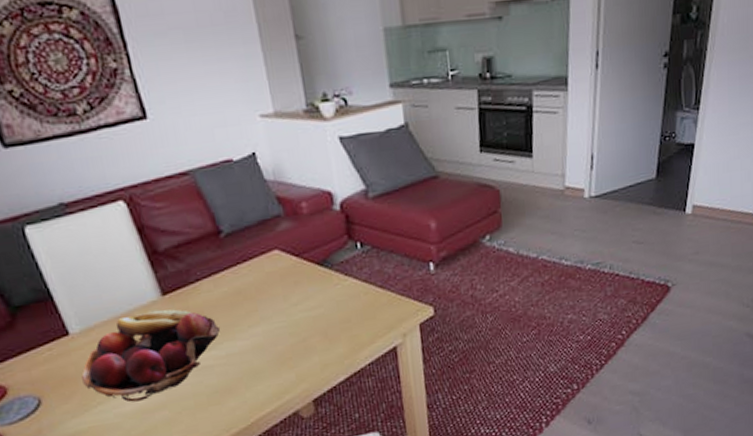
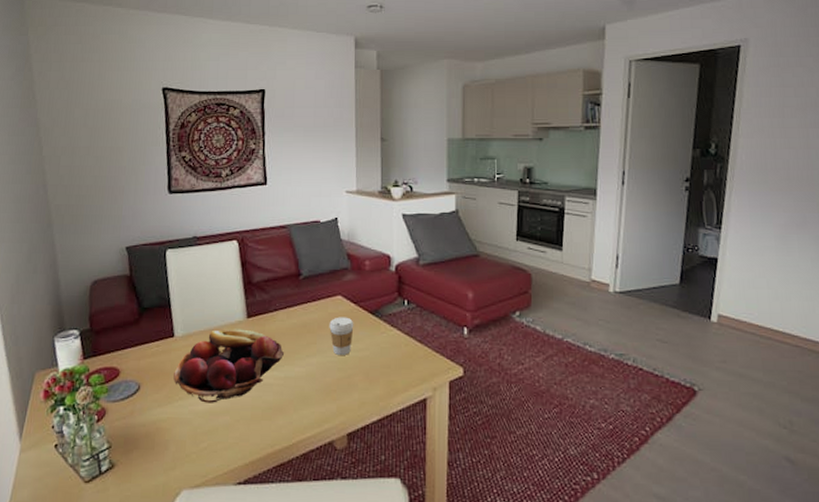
coffee cup: none [269,273,302,319] -> present [329,317,354,355]

